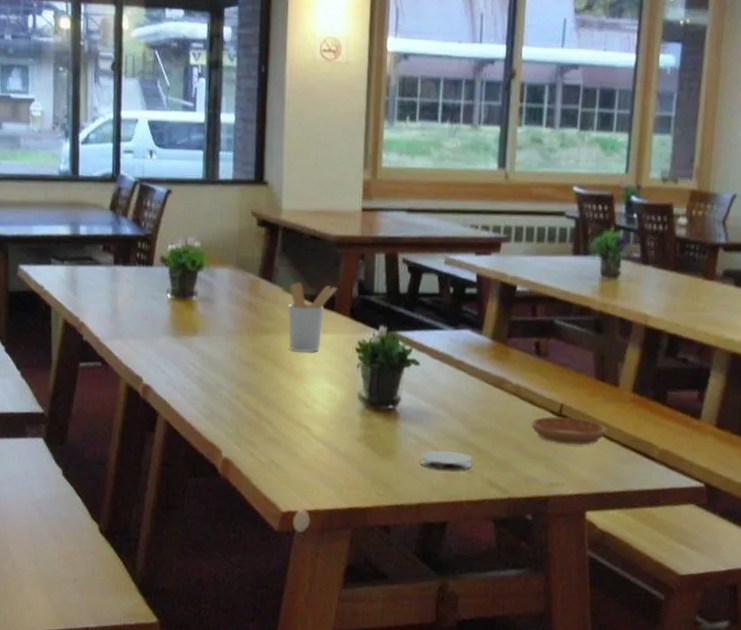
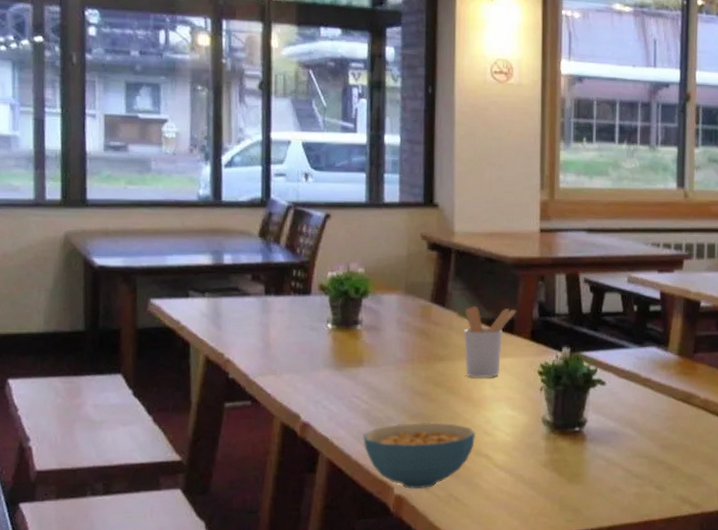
cereal bowl: none [196,391,296,454] -> present [363,422,475,489]
coaster: present [421,450,472,471] -> none [611,469,663,491]

